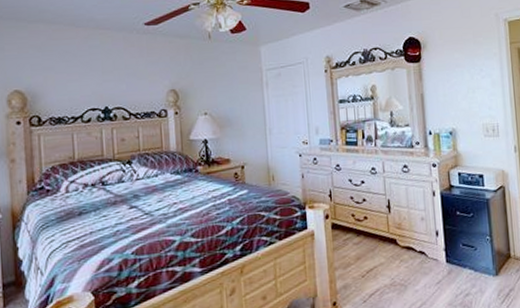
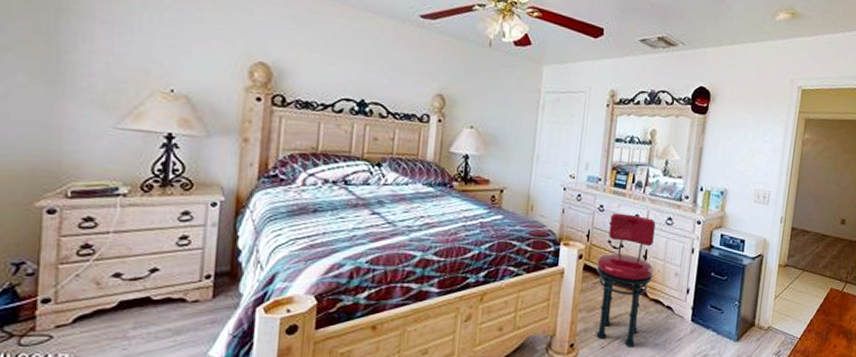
stool: none [344,168,400,298] -> present [596,213,656,348]

